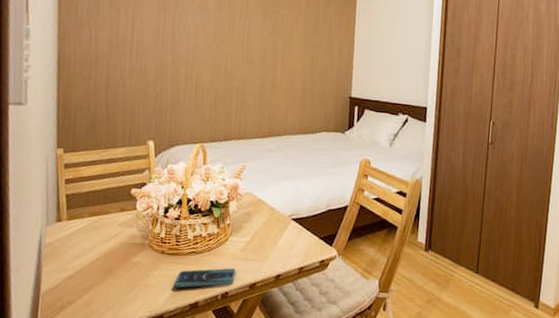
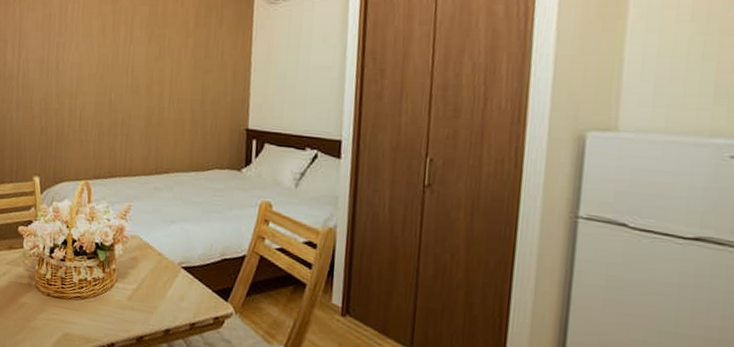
smartphone: present [173,268,236,288] -> none [59,315,122,336]

